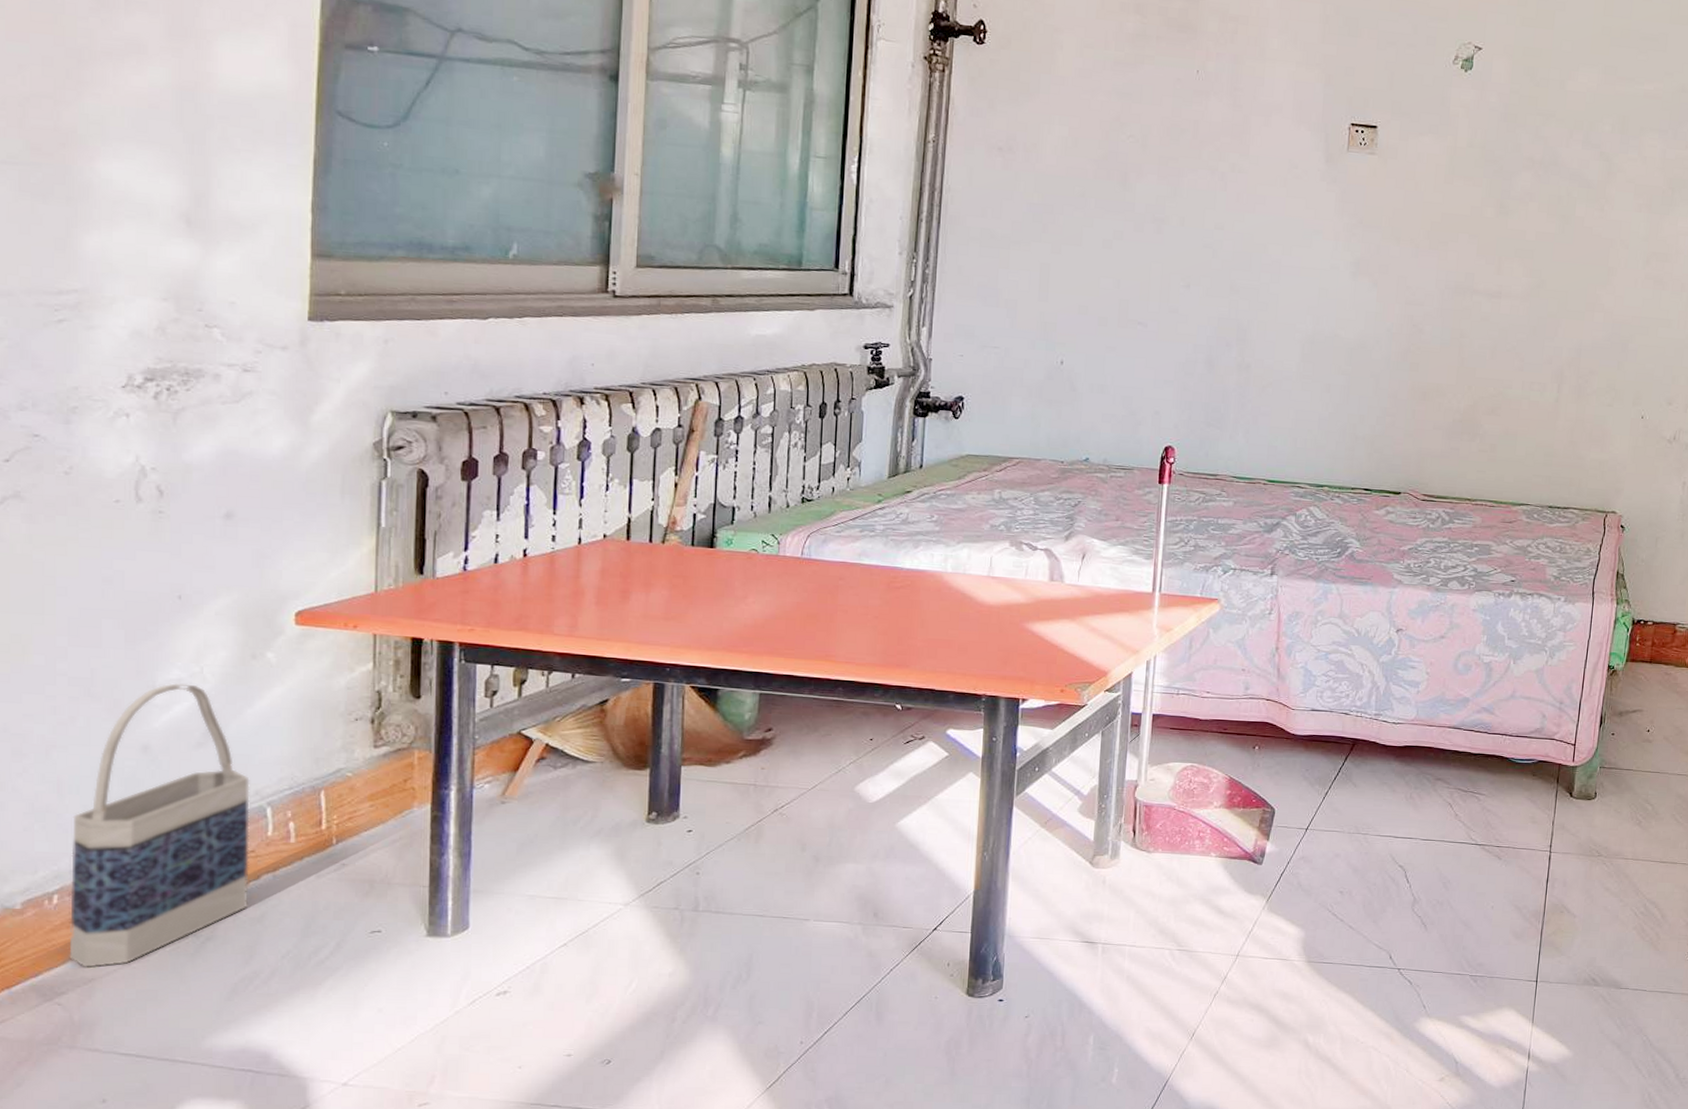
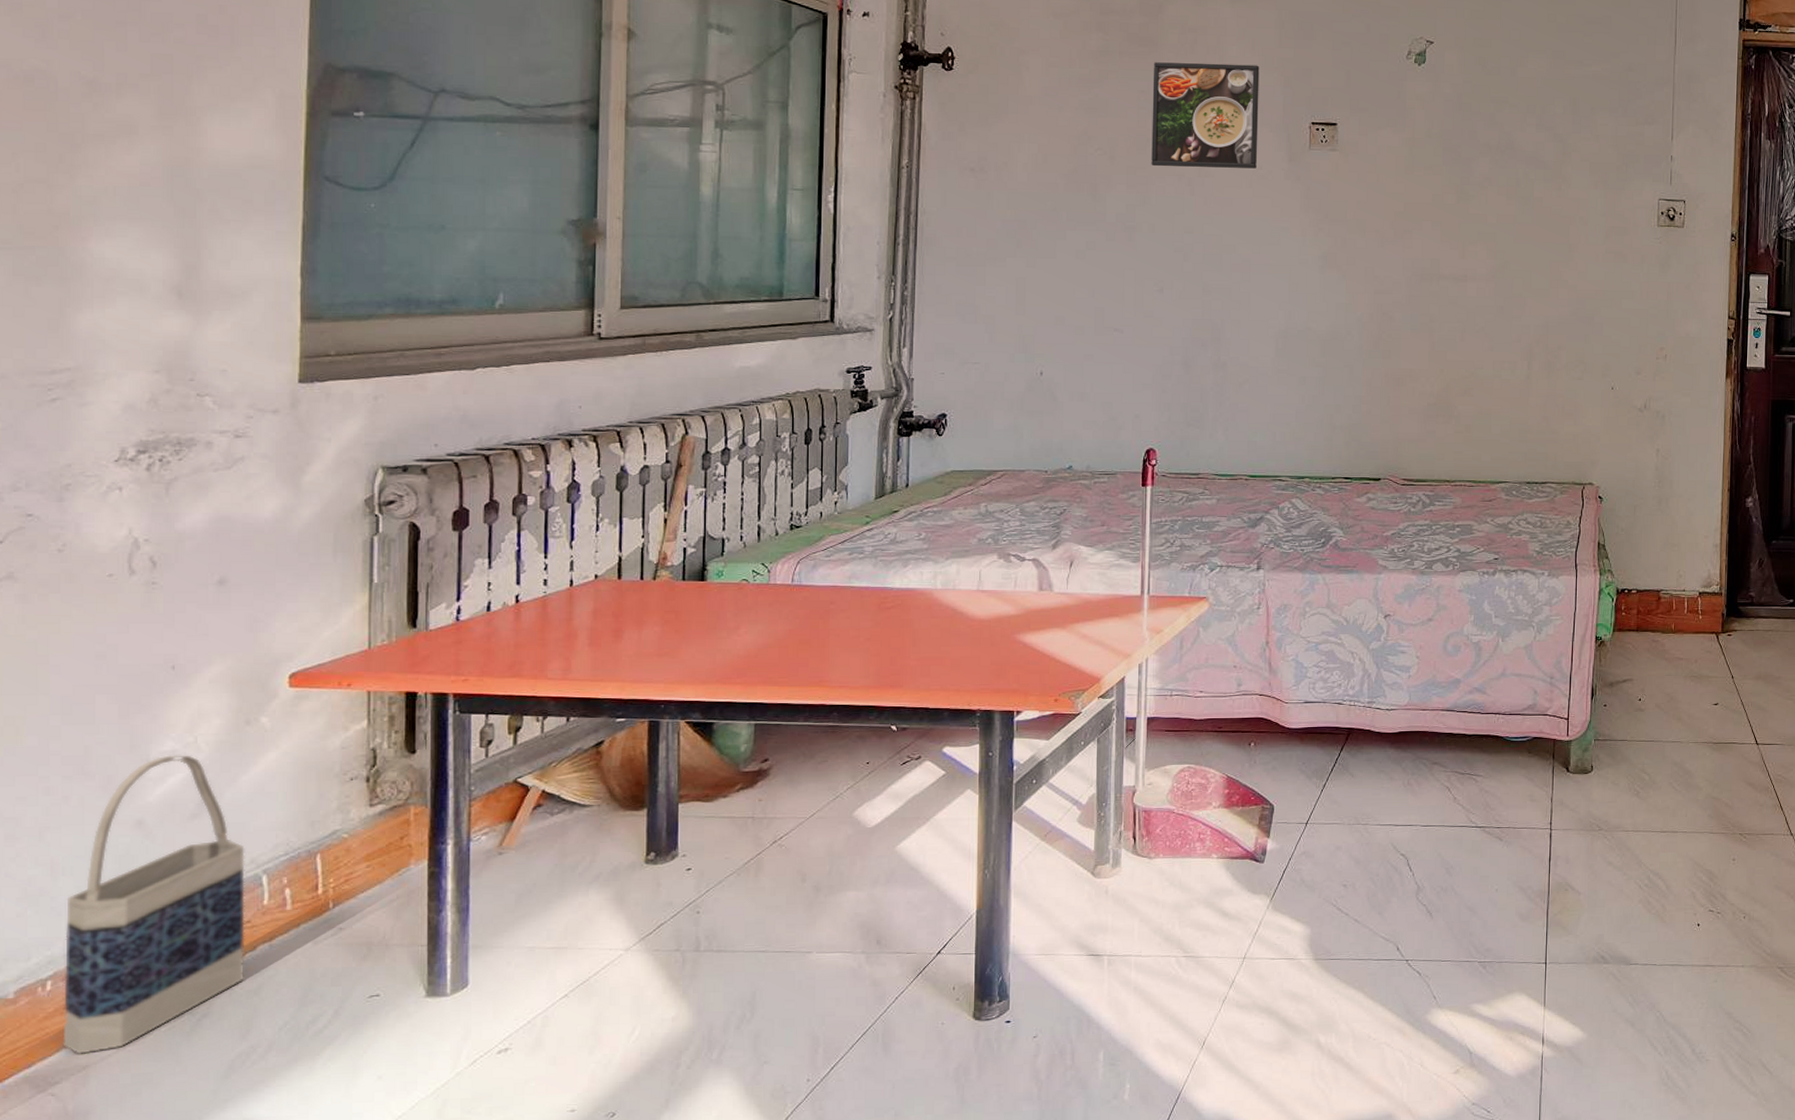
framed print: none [1184,50,1301,167] -> present [1151,62,1260,169]

